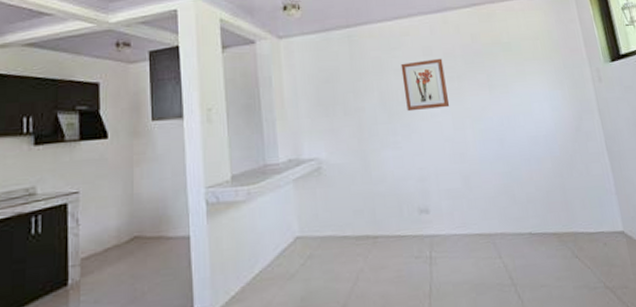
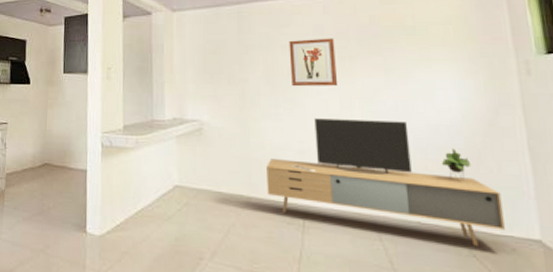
media console: none [390,136,597,248] -> present [266,118,505,247]

